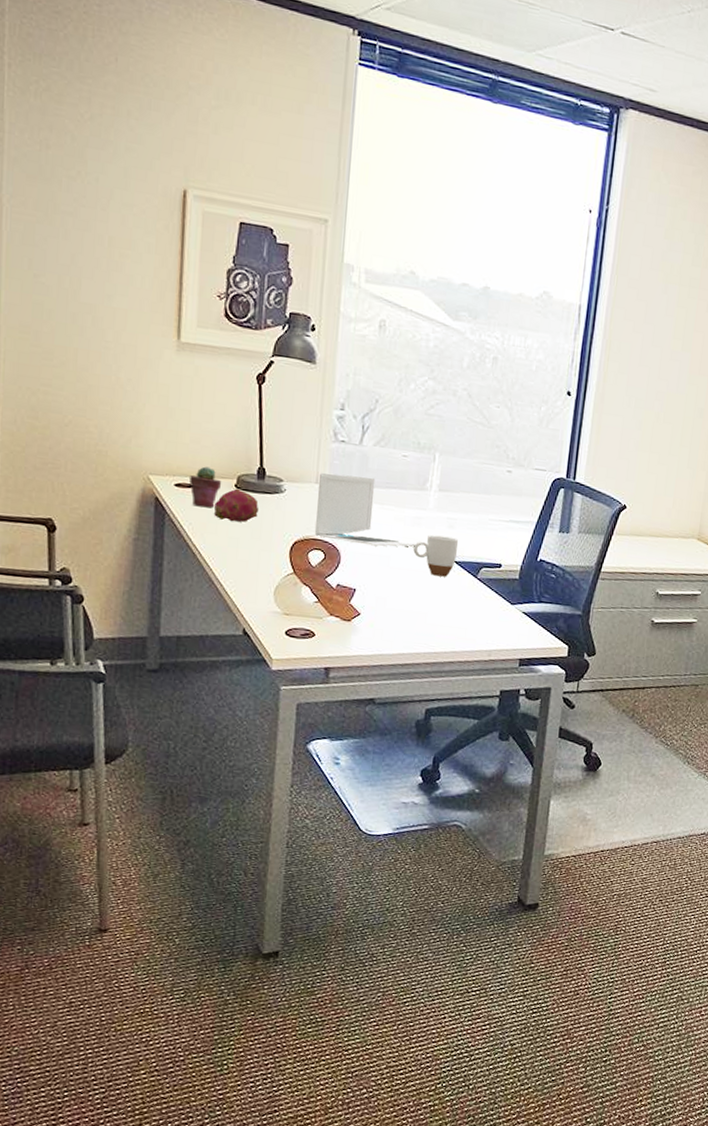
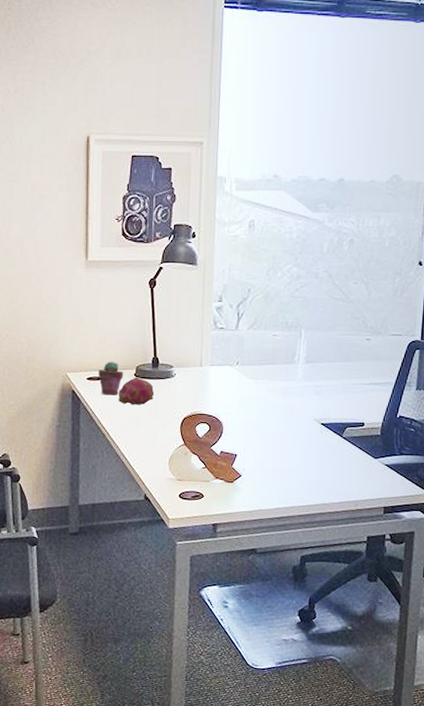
laptop: present [315,473,417,547] -> none [201,357,288,416]
mug: present [413,534,458,577] -> none [285,402,324,438]

